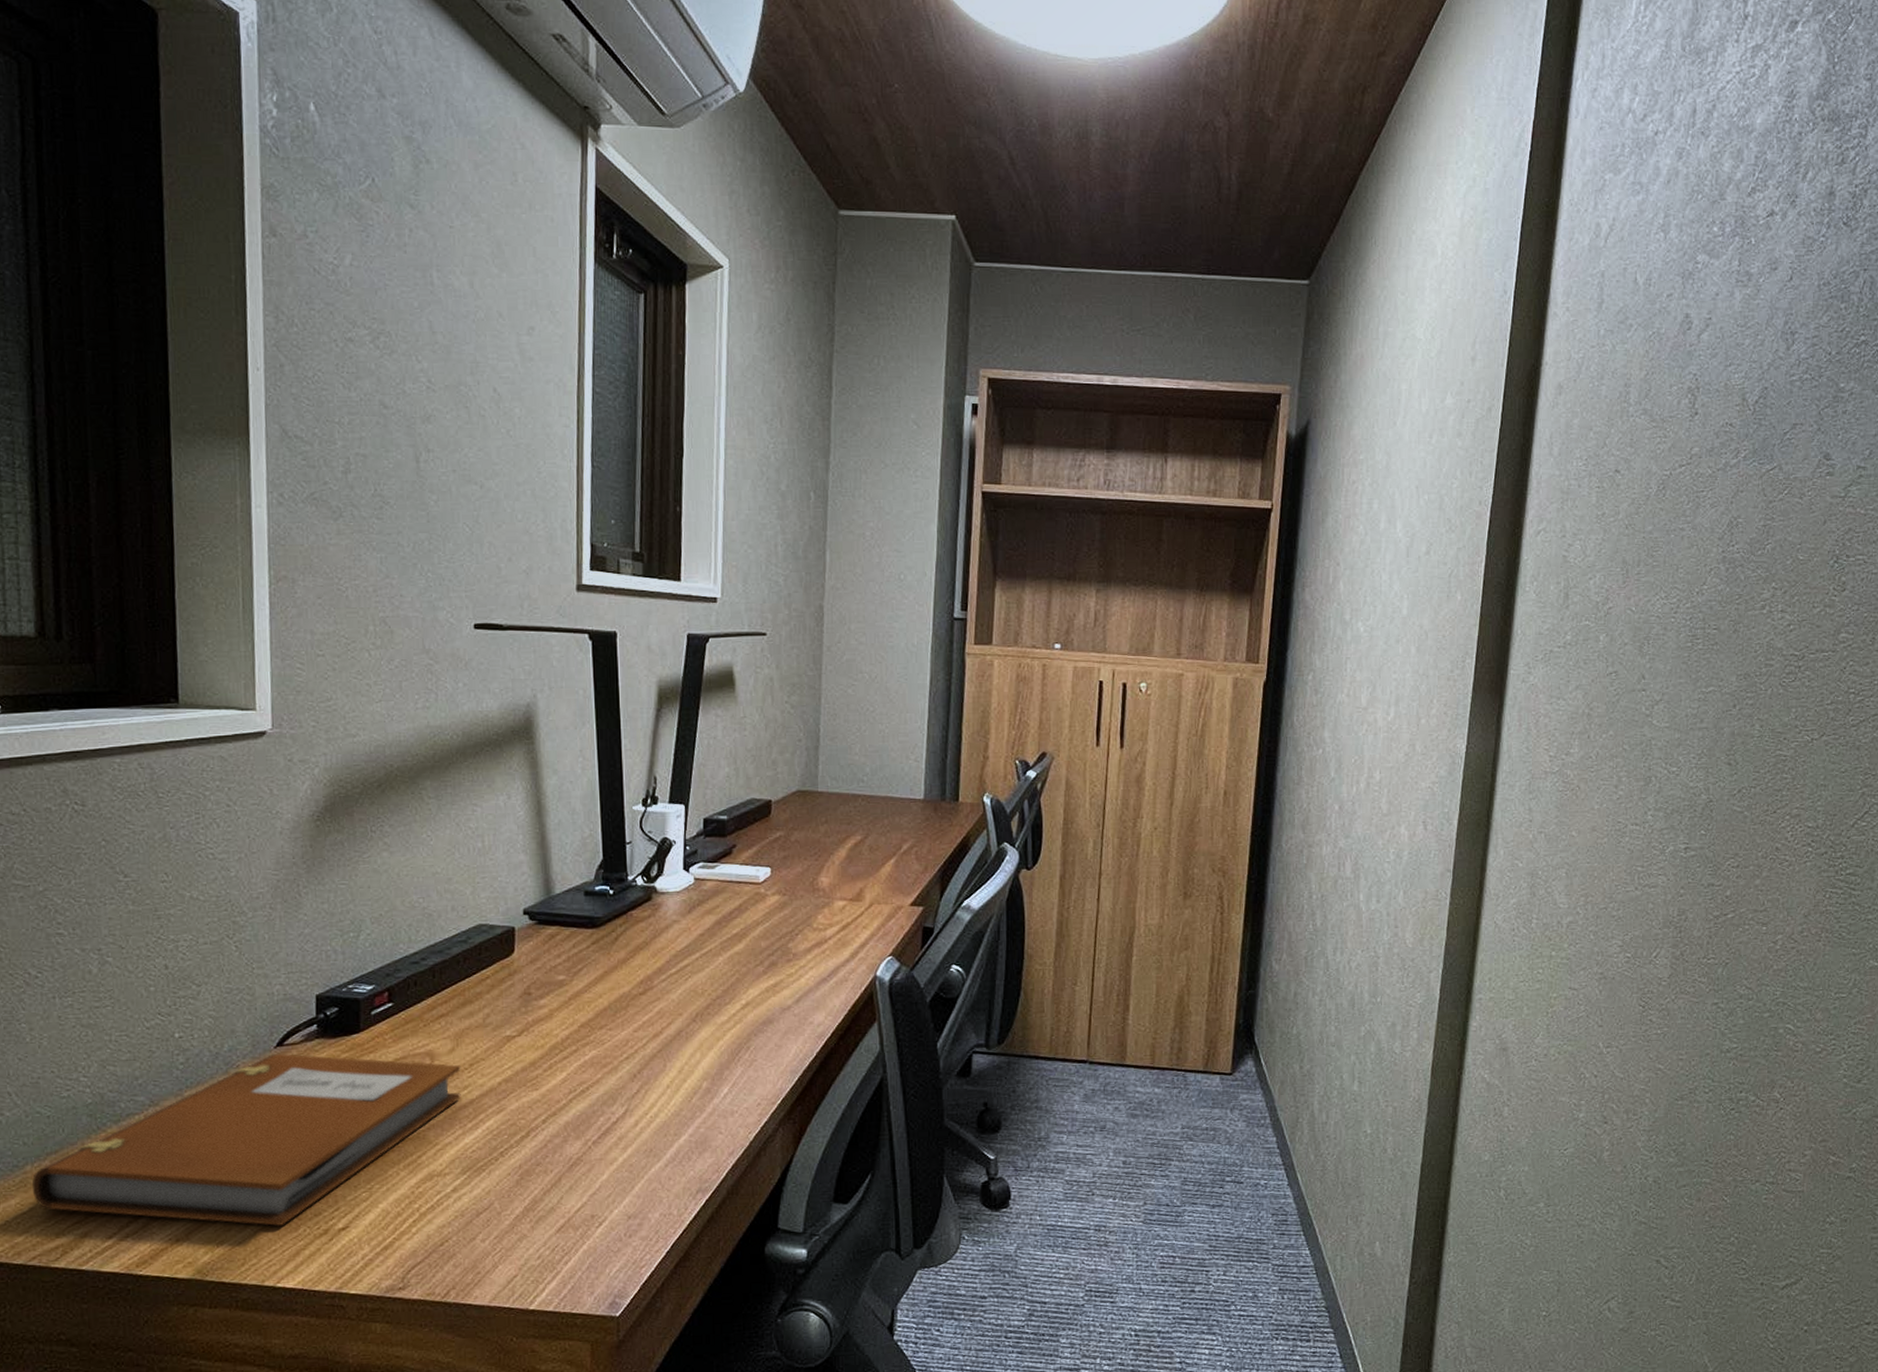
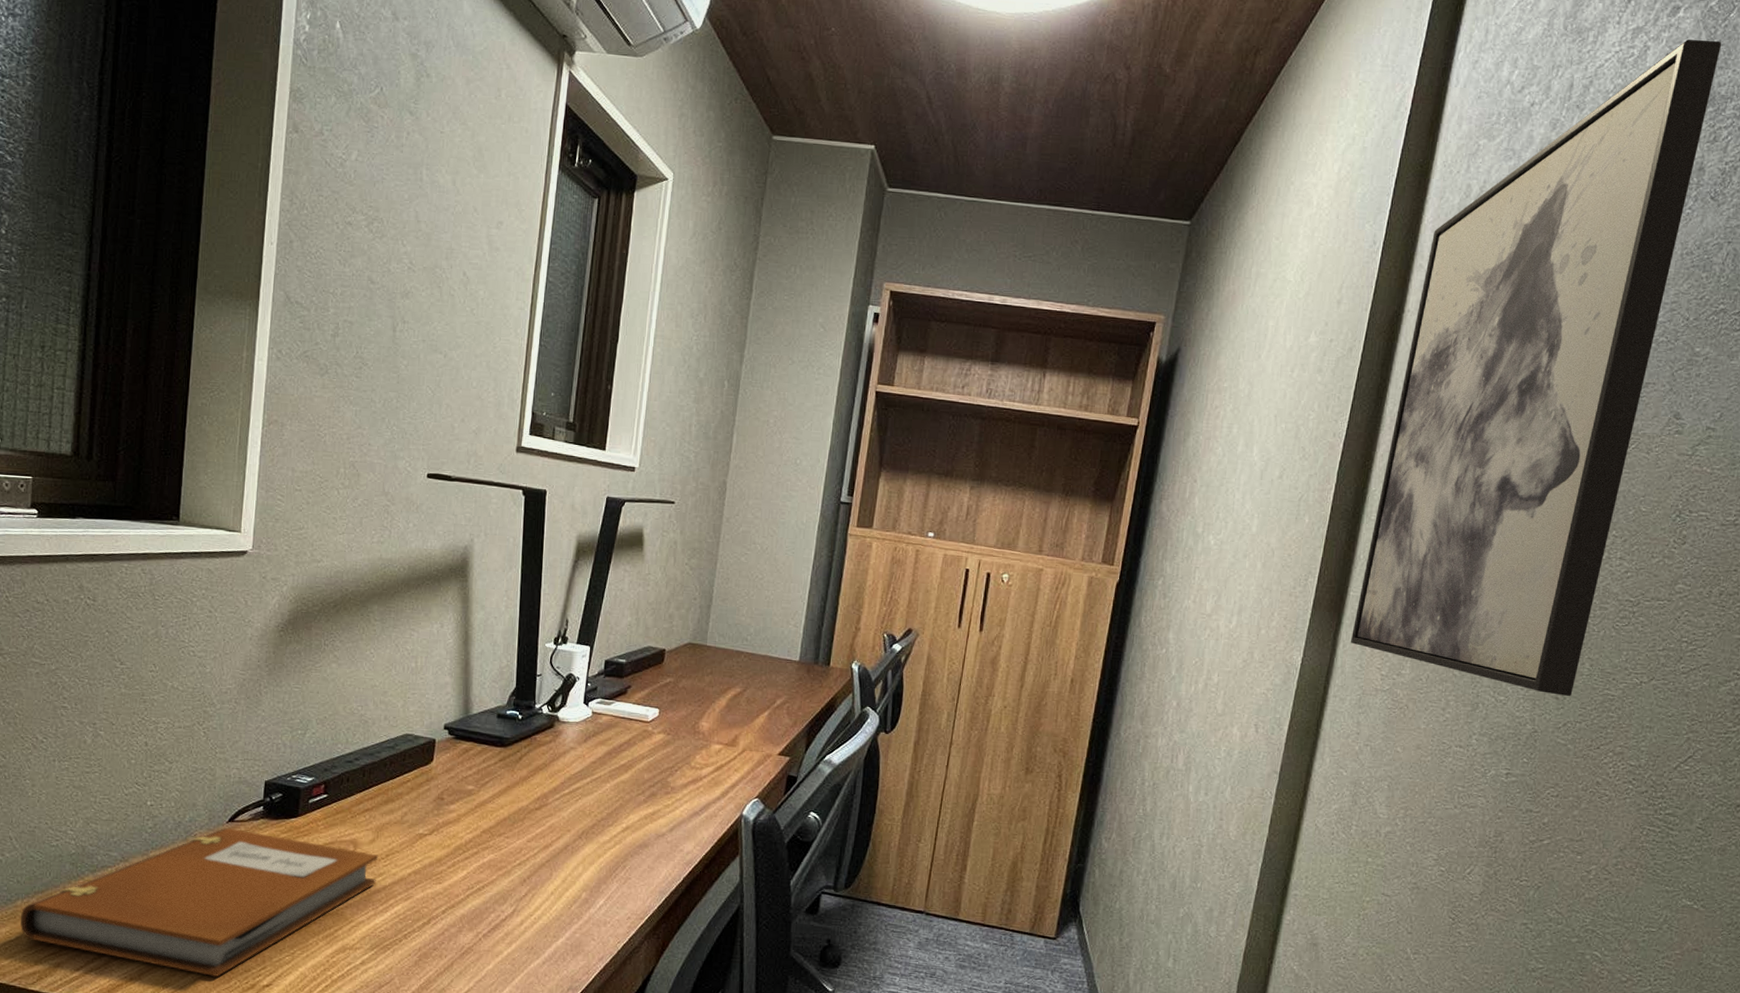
wall art: none [1514,55,1843,762] -> present [1350,39,1722,697]

